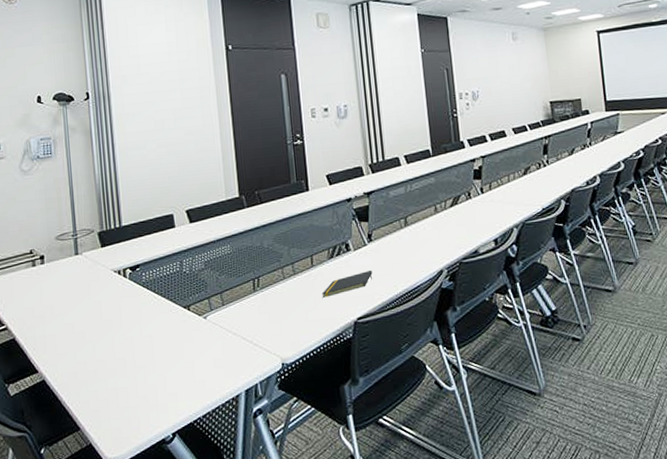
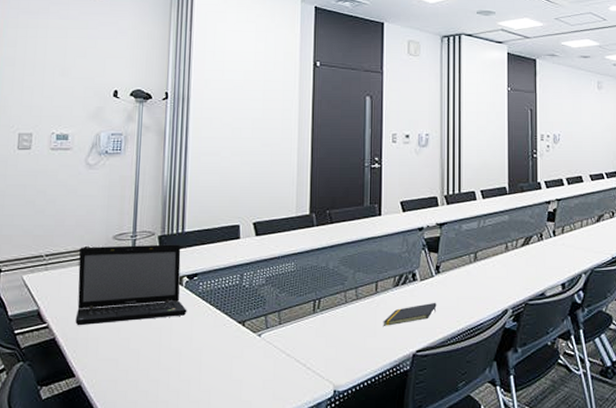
laptop: none [26,238,134,325] -> present [75,244,187,326]

